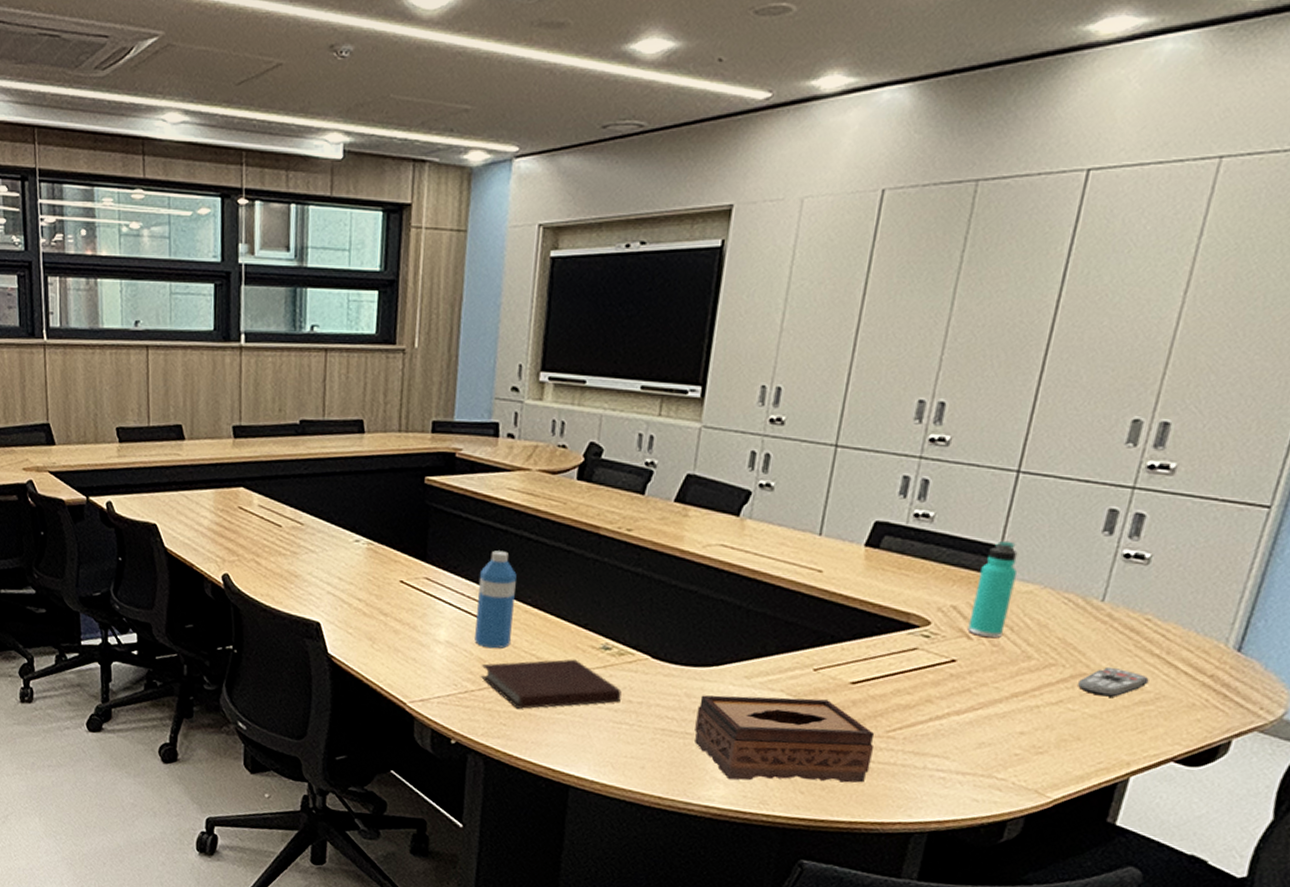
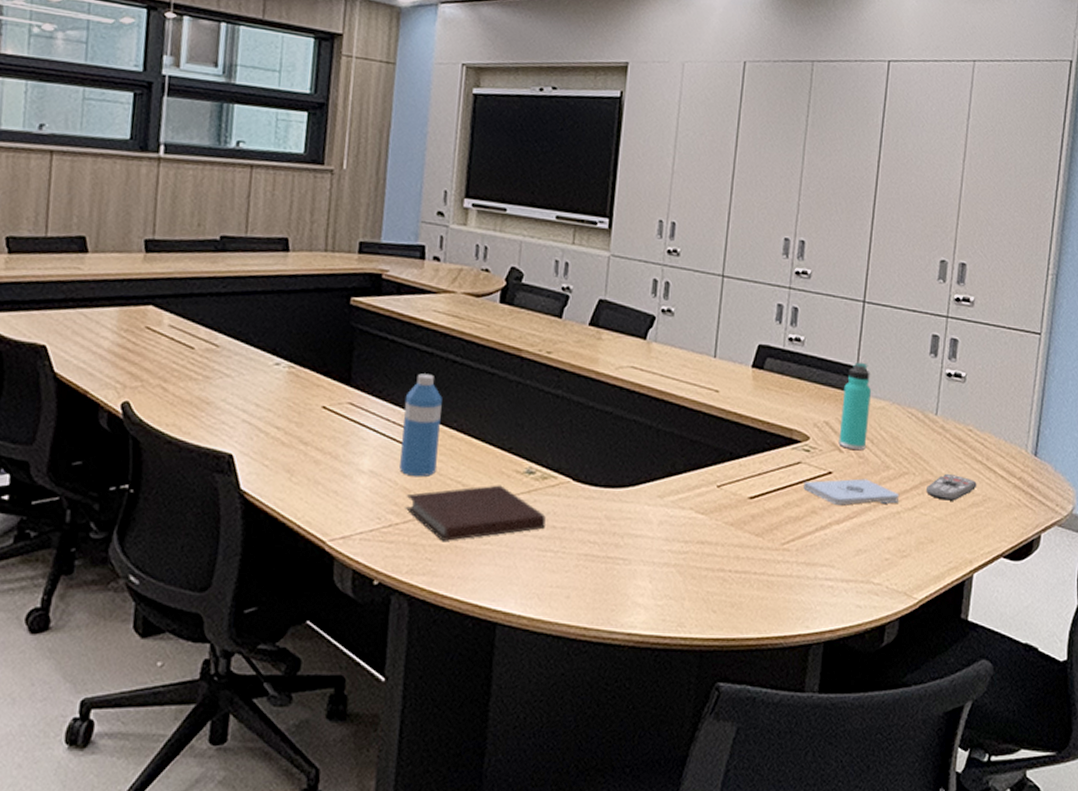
tissue box: present [695,695,875,783] -> none [615,515,773,604]
notepad: none [918,668,1042,697] -> present [804,478,900,506]

